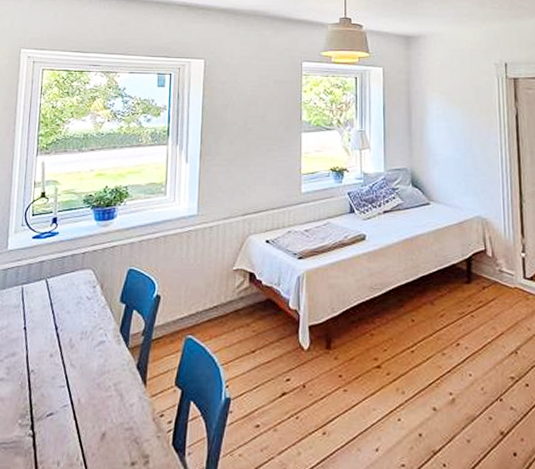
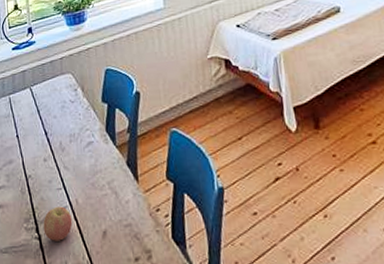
apple: none [39,404,72,440] -> present [43,206,73,241]

